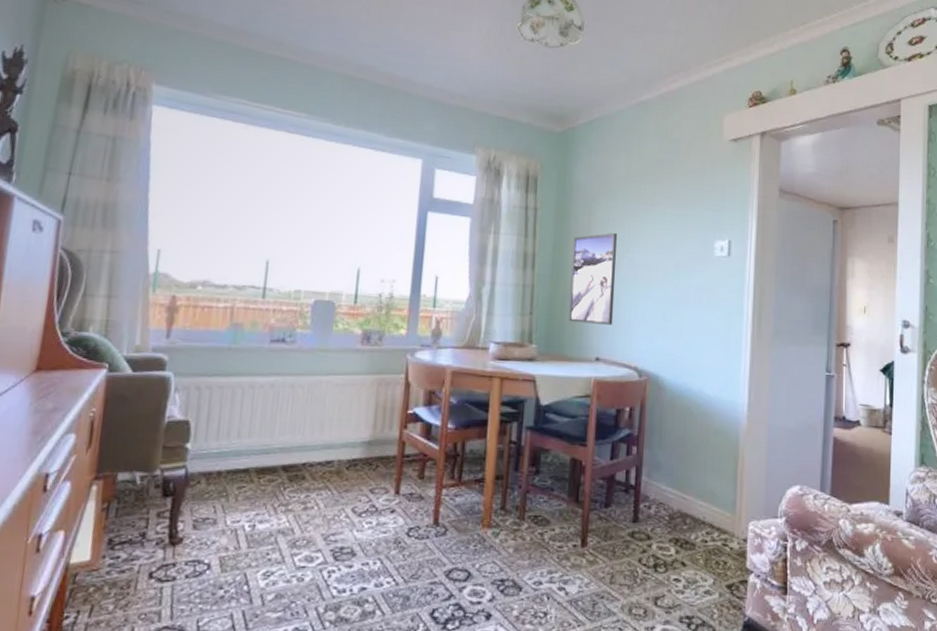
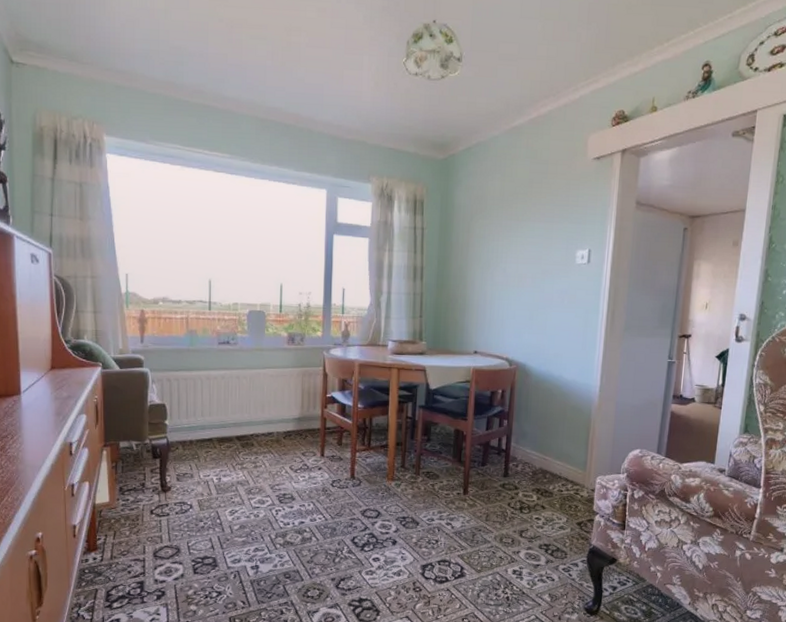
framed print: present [569,233,618,325] -> none [452,247,492,324]

